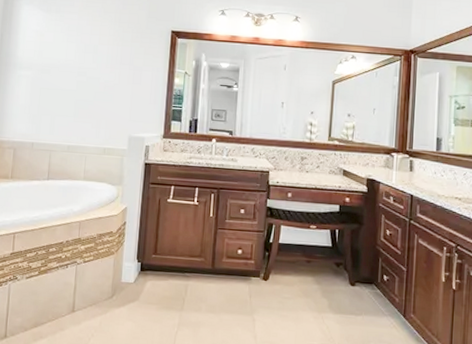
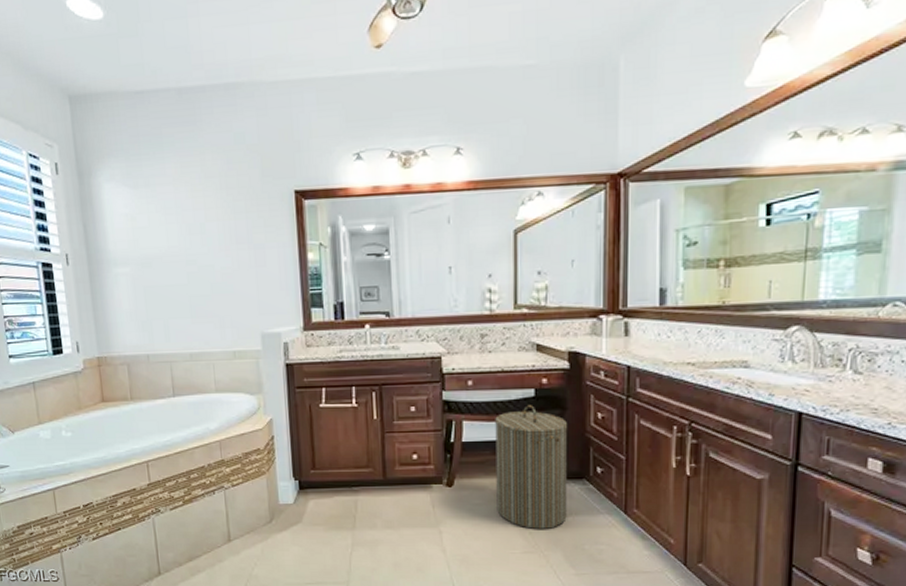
laundry hamper: none [302,218,363,325] -> present [495,405,567,529]

